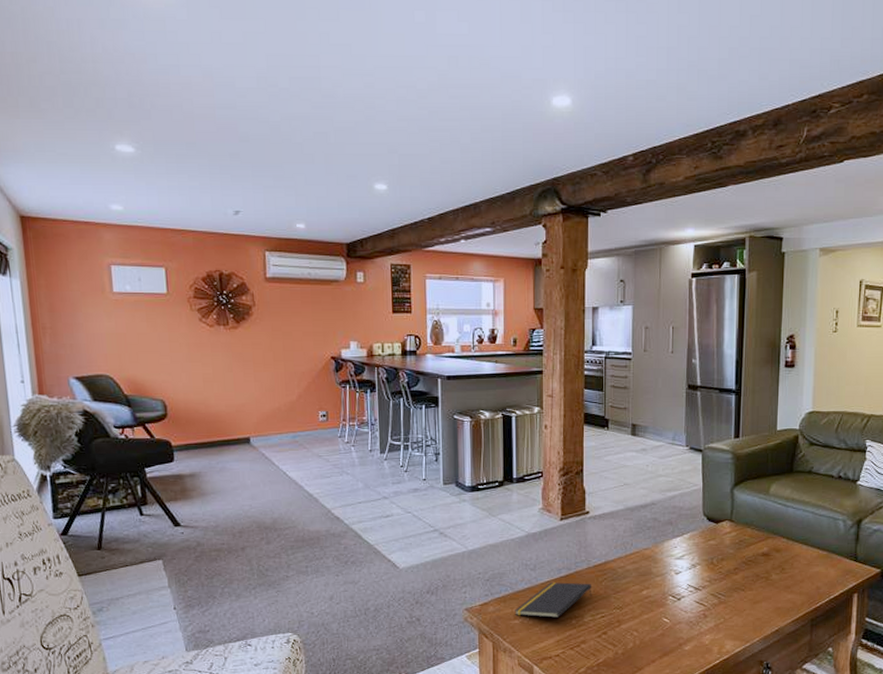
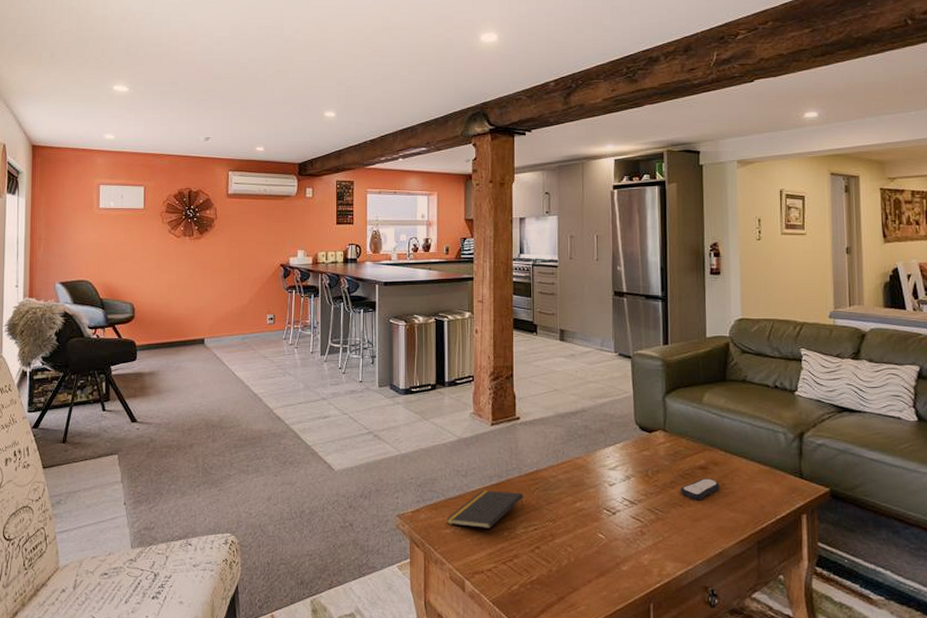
remote control: none [742,564,781,585] -> present [680,478,720,501]

